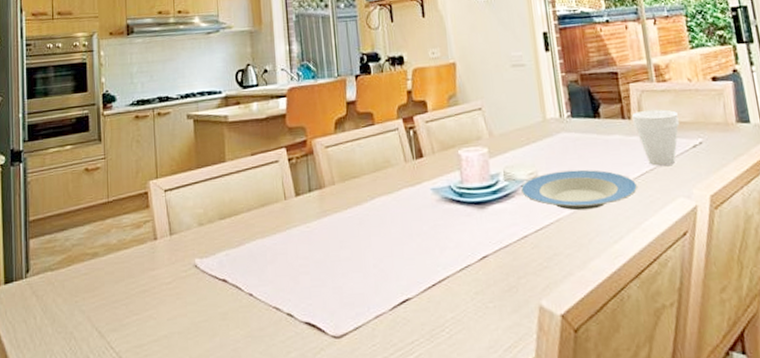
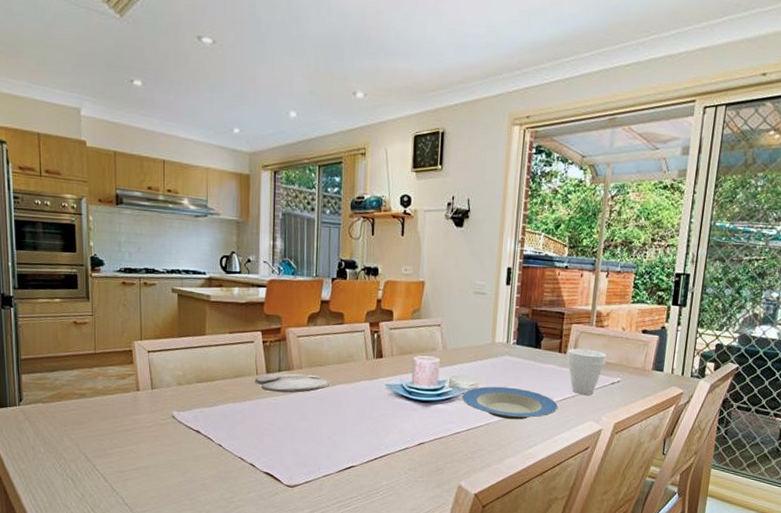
paint palette: none [283,189,368,218] -> present [255,373,330,393]

